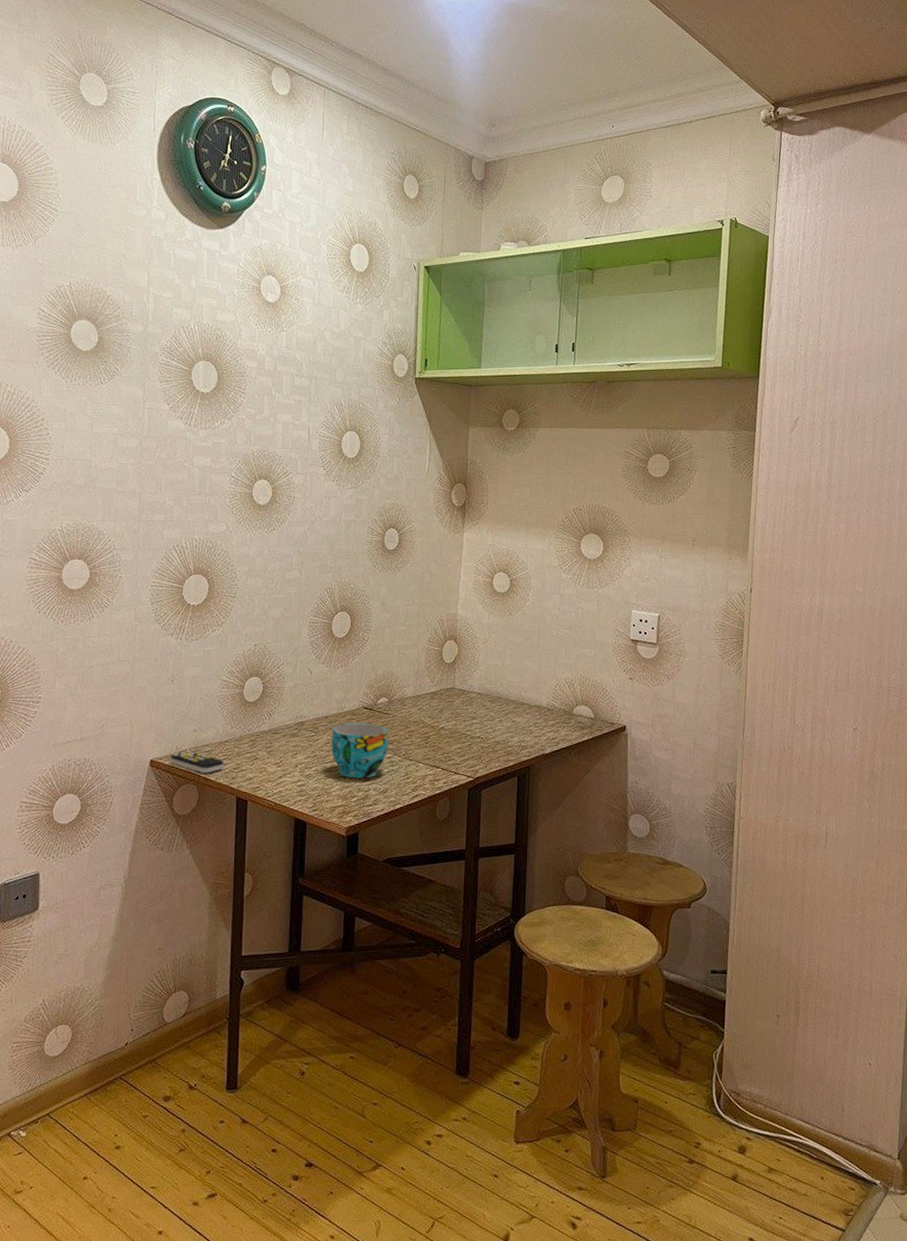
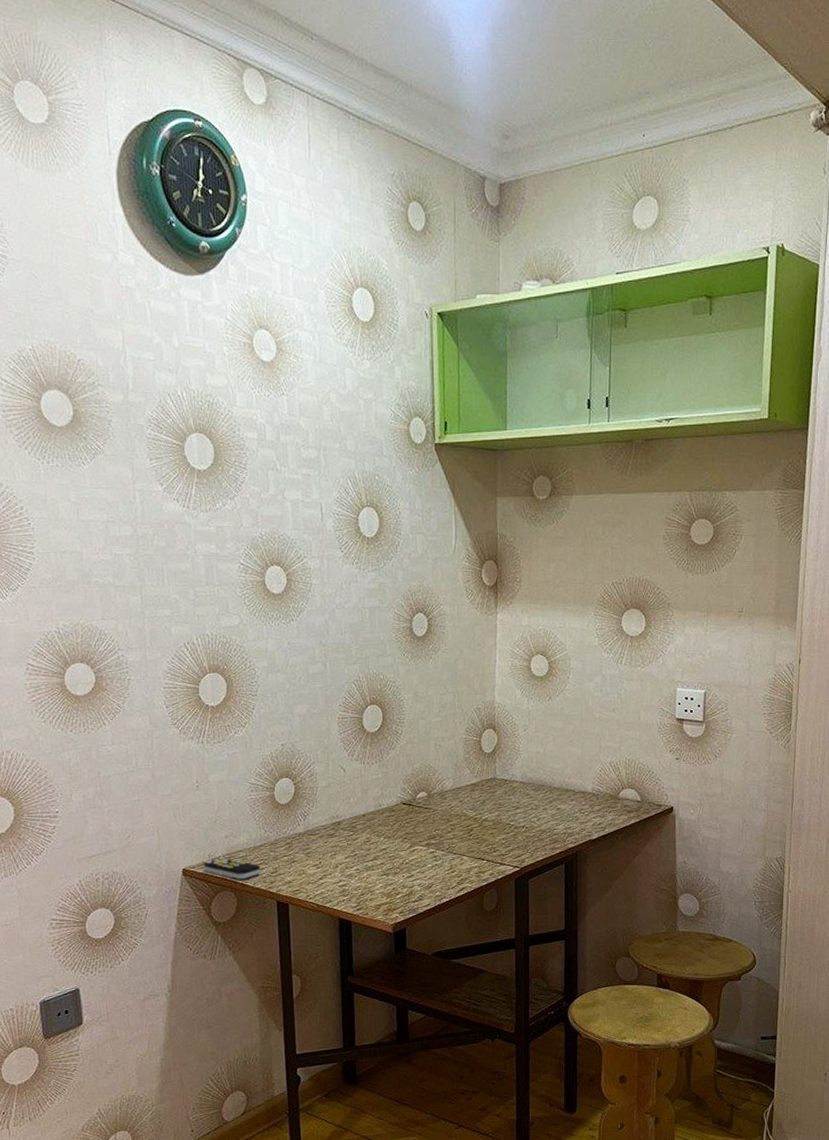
cup: present [331,722,388,779] -> none [371,818,431,876]

